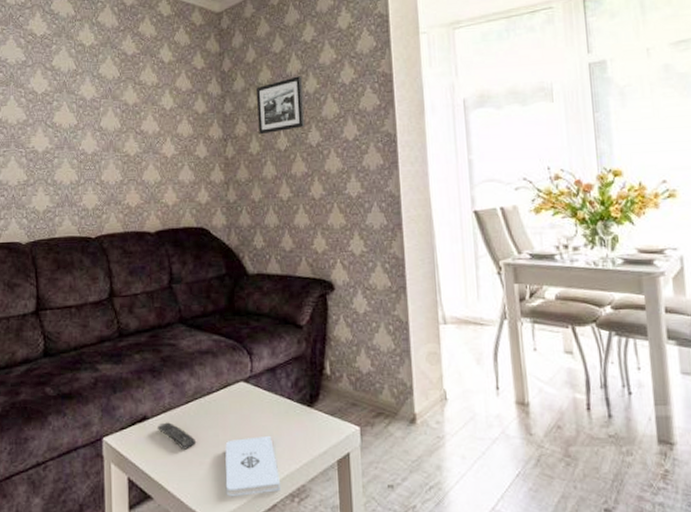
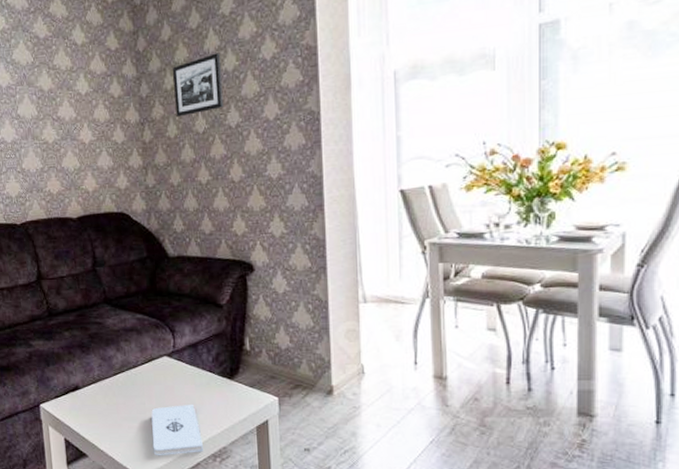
remote control: present [156,422,197,451] -> none [88,392,125,417]

